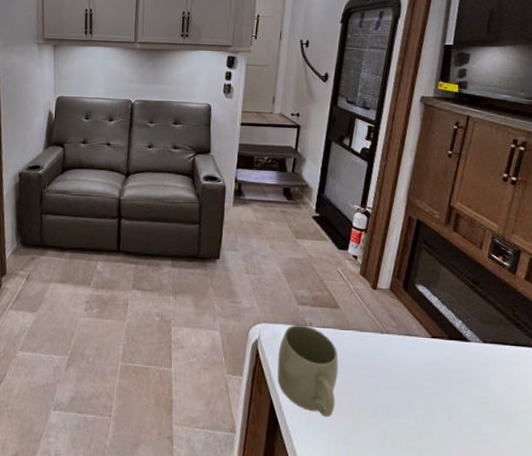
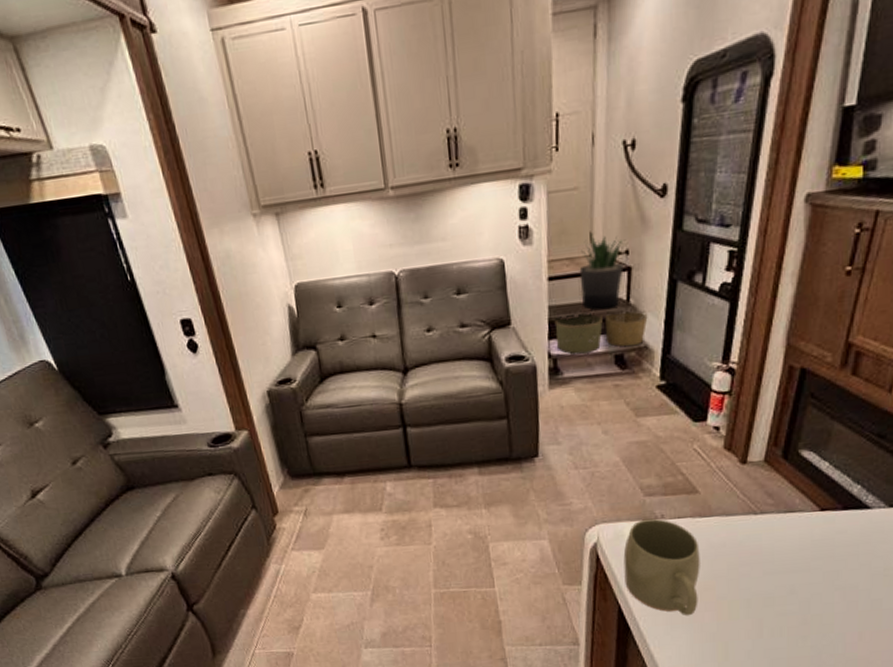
basket: none [242,152,277,183] -> present [554,313,603,354]
planter: none [263,97,295,152] -> present [579,232,624,310]
basket: none [278,157,310,184] -> present [604,310,648,347]

